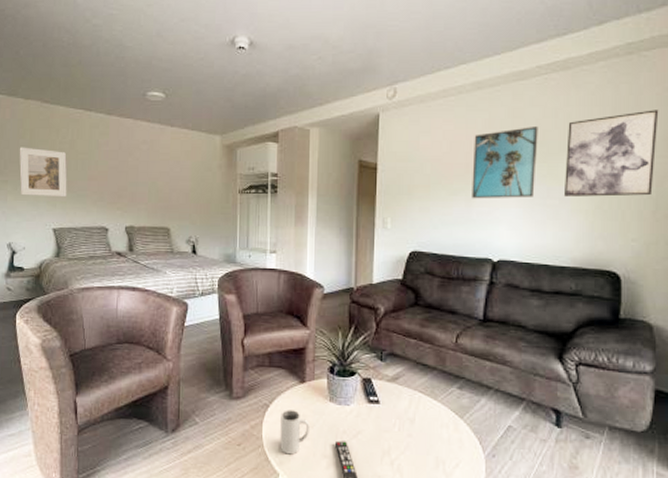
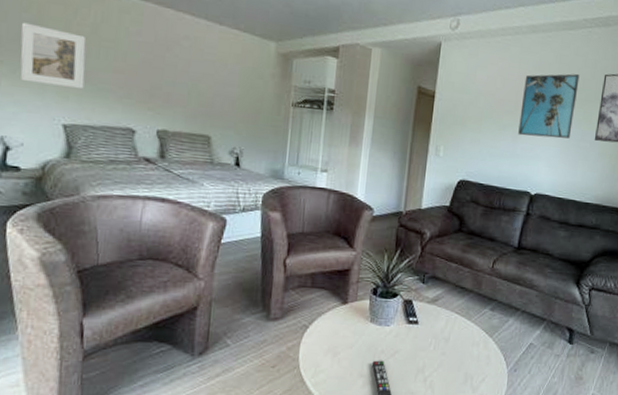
mug: present [280,410,310,455] -> none [316,331,349,375]

